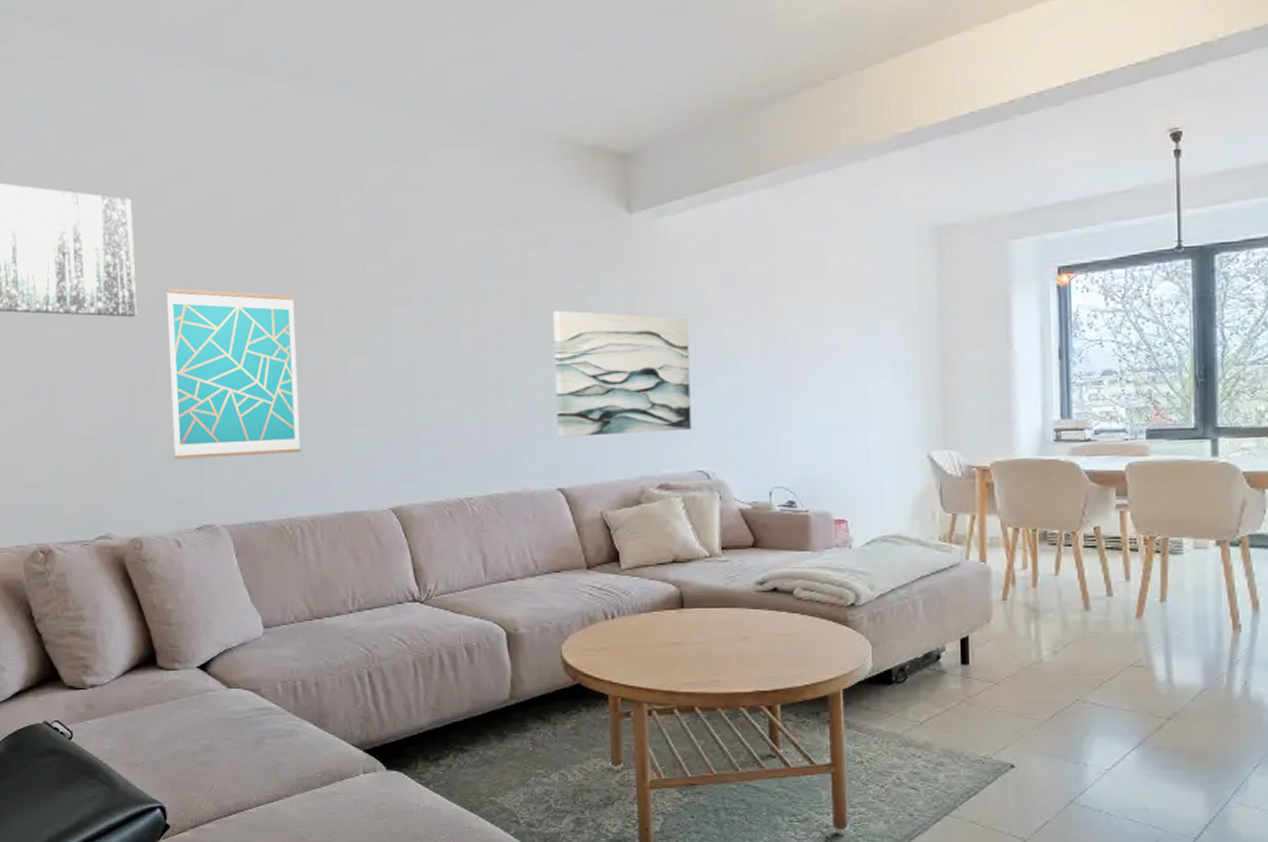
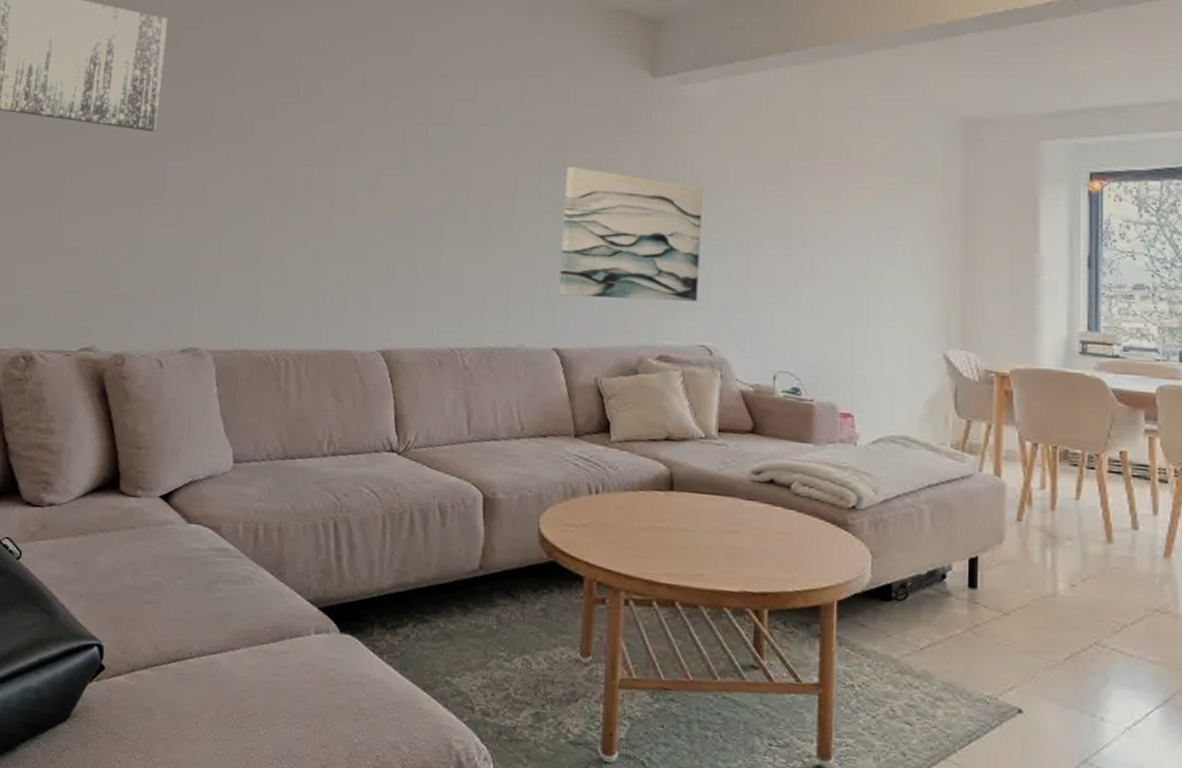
wall art: present [165,287,301,460] -> none [170,106,311,284]

